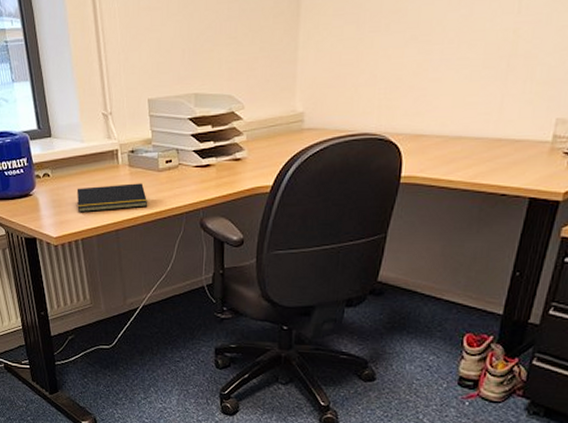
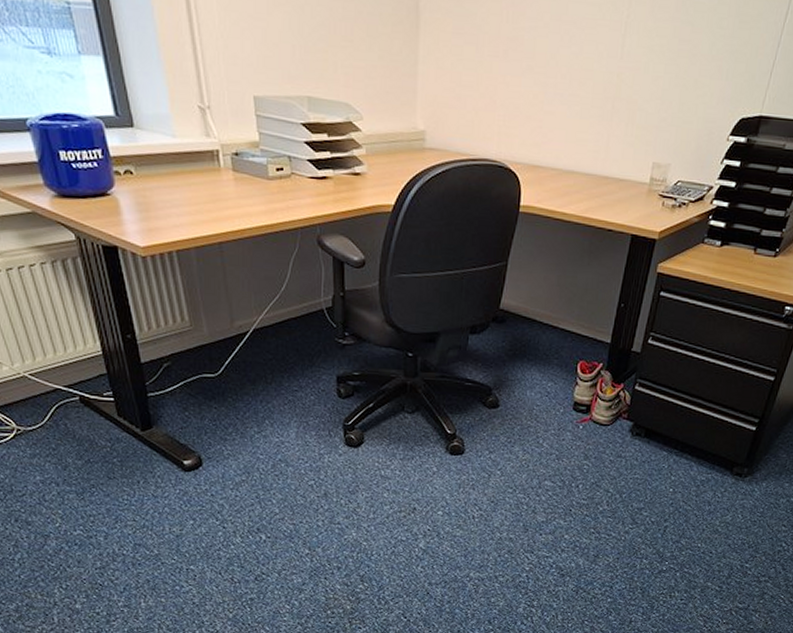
notepad: present [76,183,148,213] -> none [168,190,257,220]

